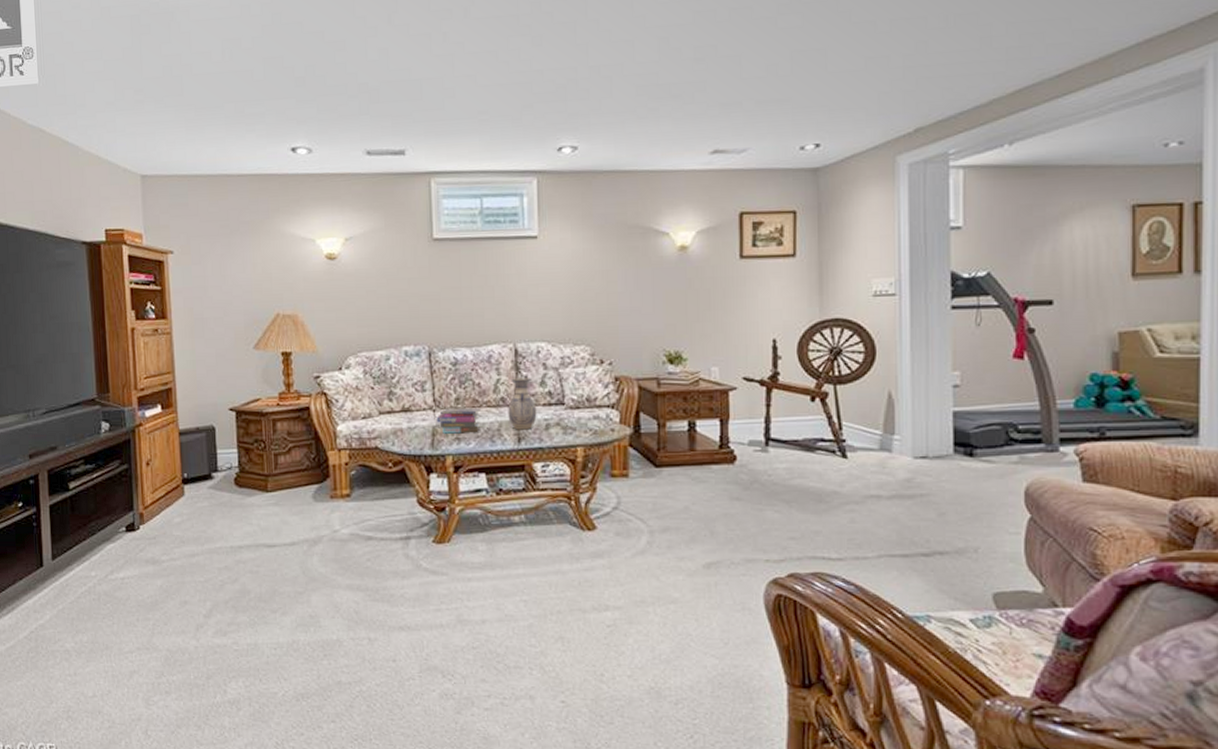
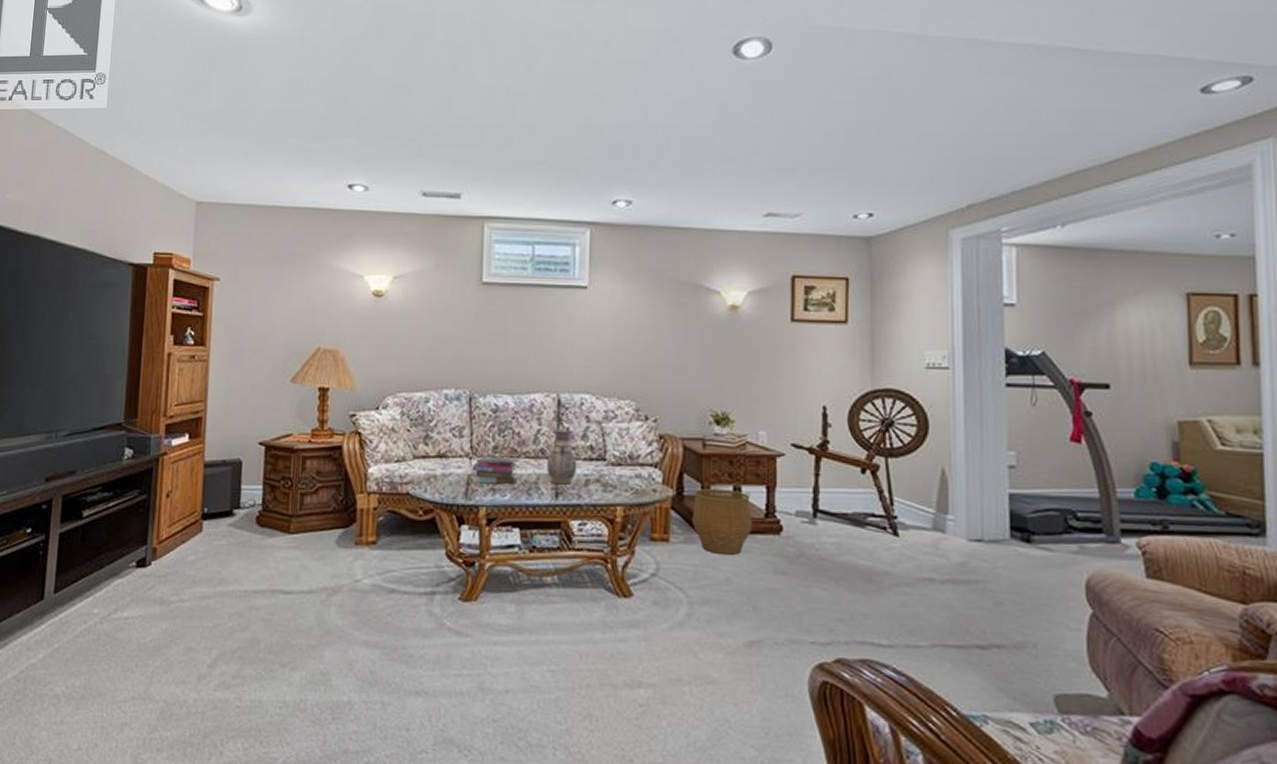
basket: none [649,425,707,485] -> present [691,488,752,555]

